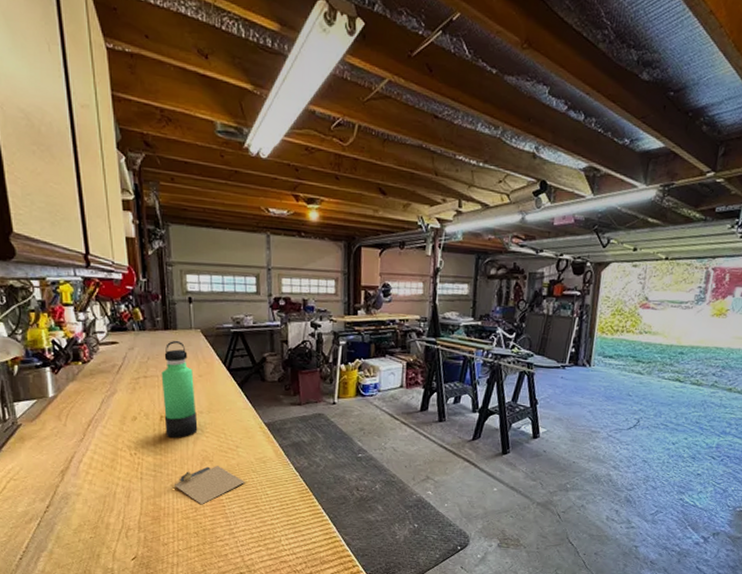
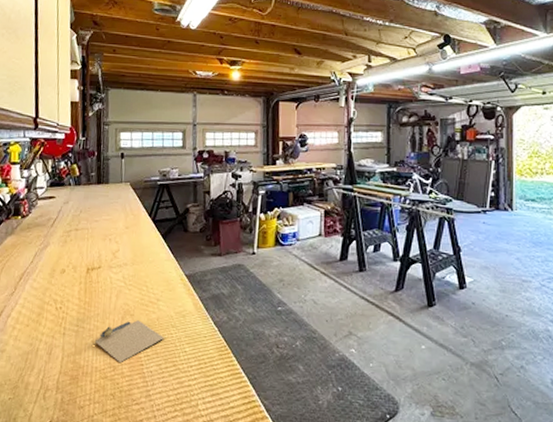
thermos bottle: present [161,341,198,438] -> none [90,194,122,291]

